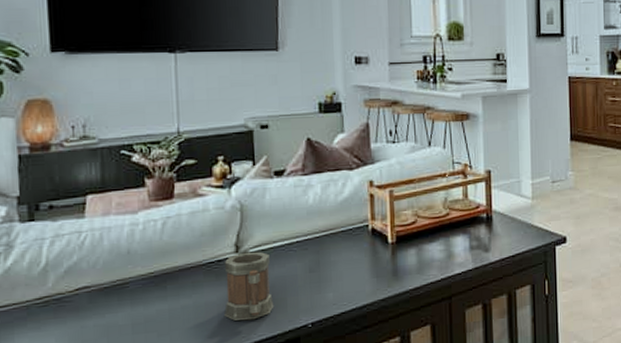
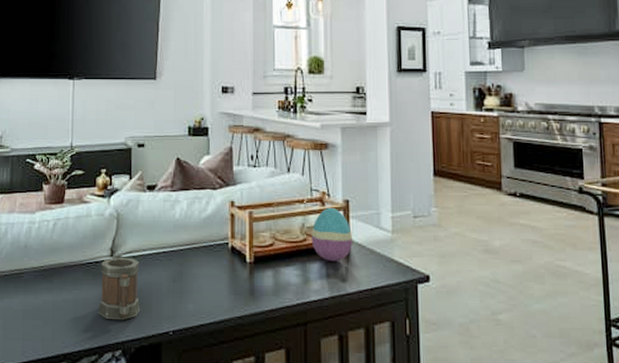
decorative egg: none [454,179,496,234] -> present [311,207,353,262]

